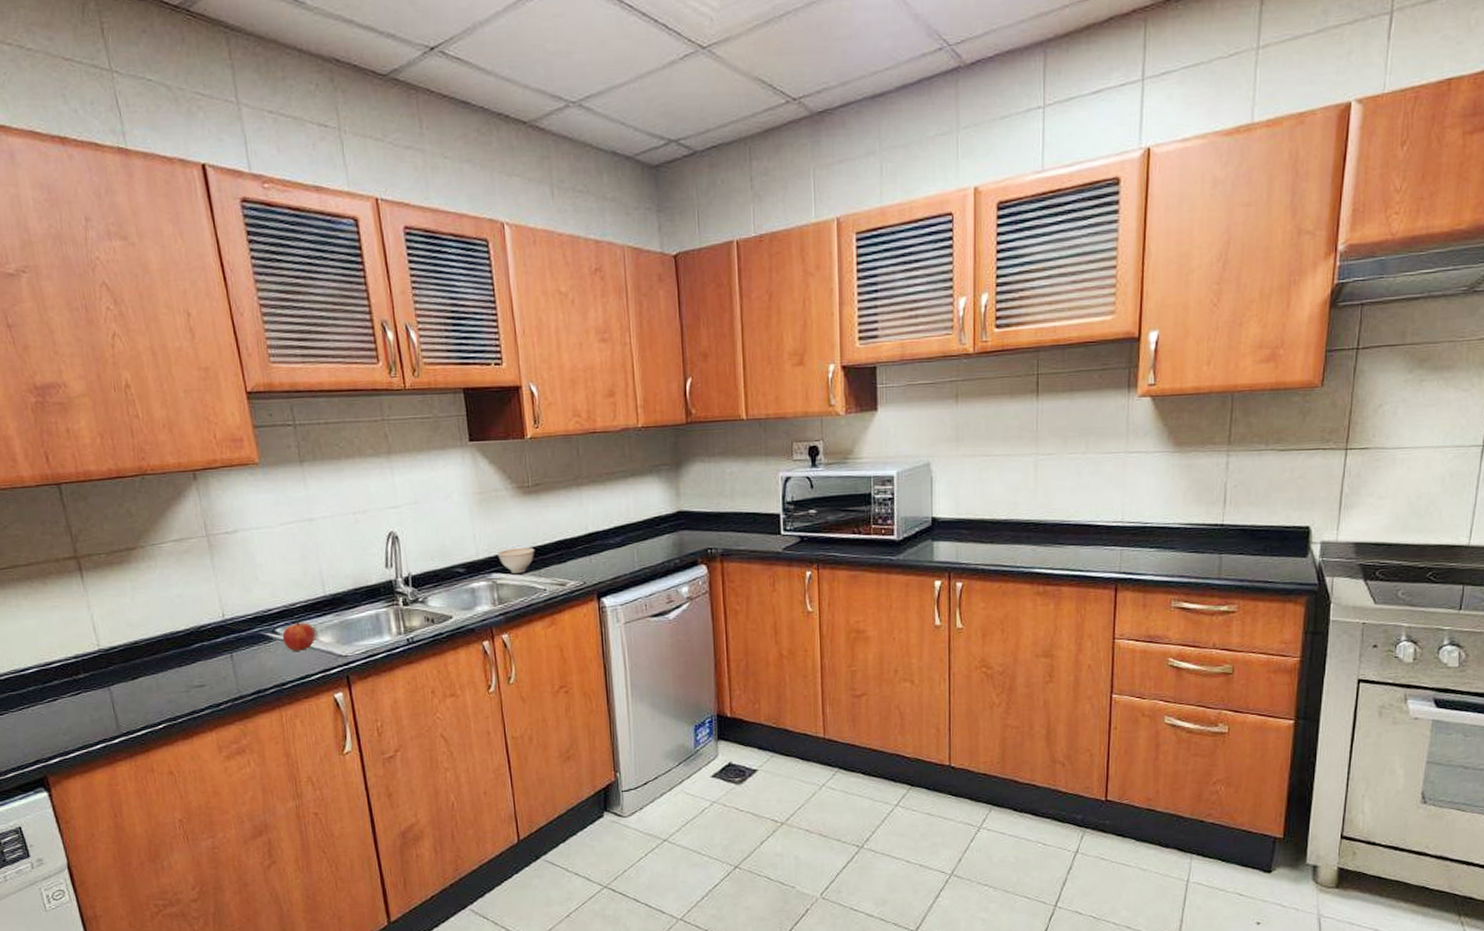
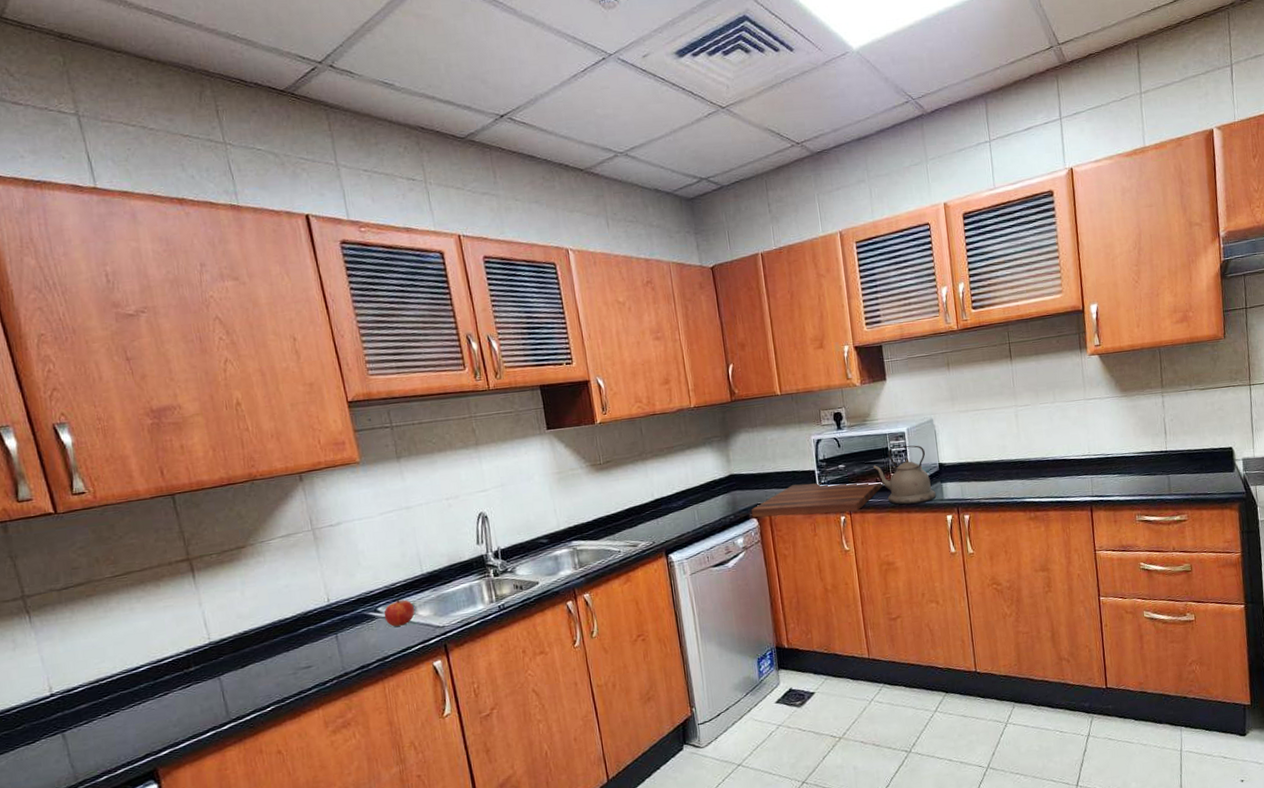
bowl: present [497,547,535,575] -> none [575,516,609,541]
cutting board: none [700,528,863,568] -> present [751,481,885,517]
kettle: none [851,492,925,564] -> present [873,445,937,505]

